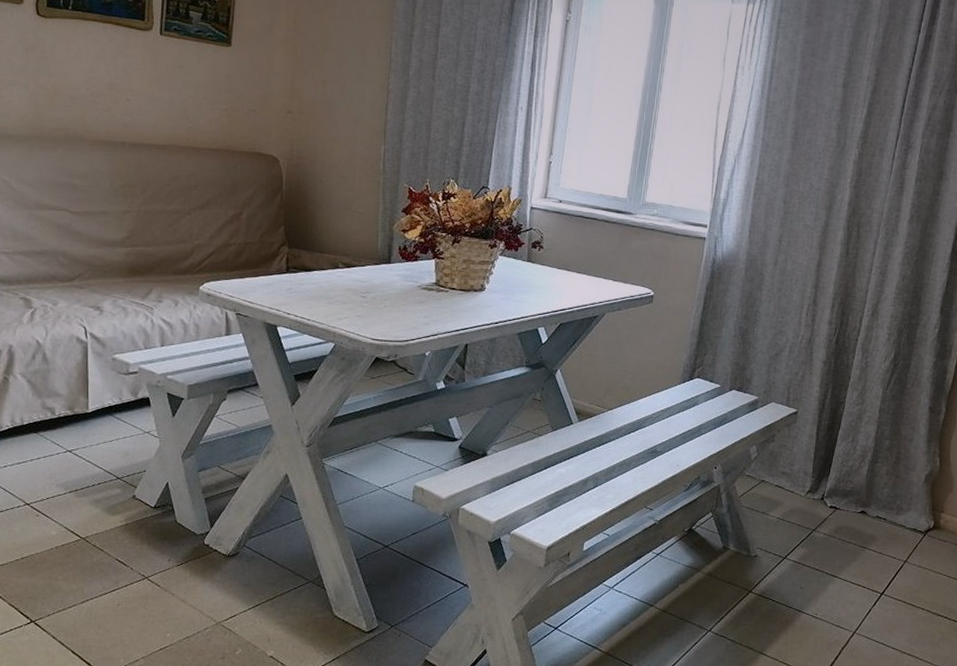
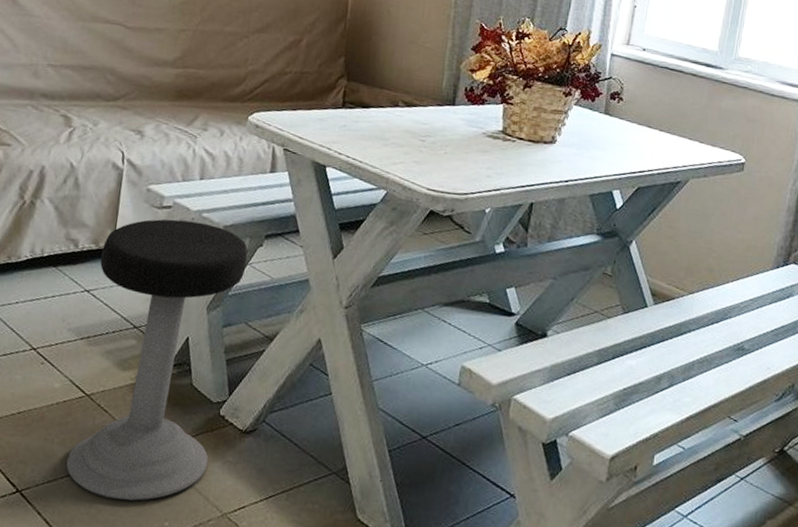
stool: none [72,383,214,620] -> present [66,219,248,501]

